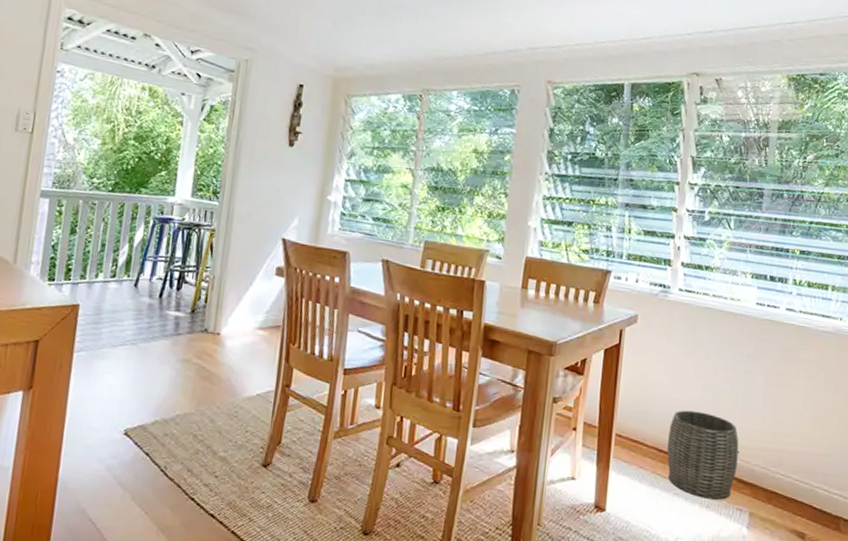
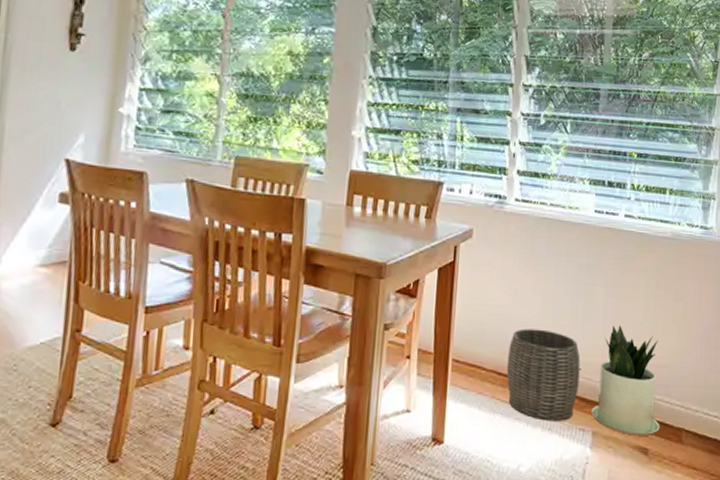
planter: none [749,413,818,522] -> present [591,325,660,436]

